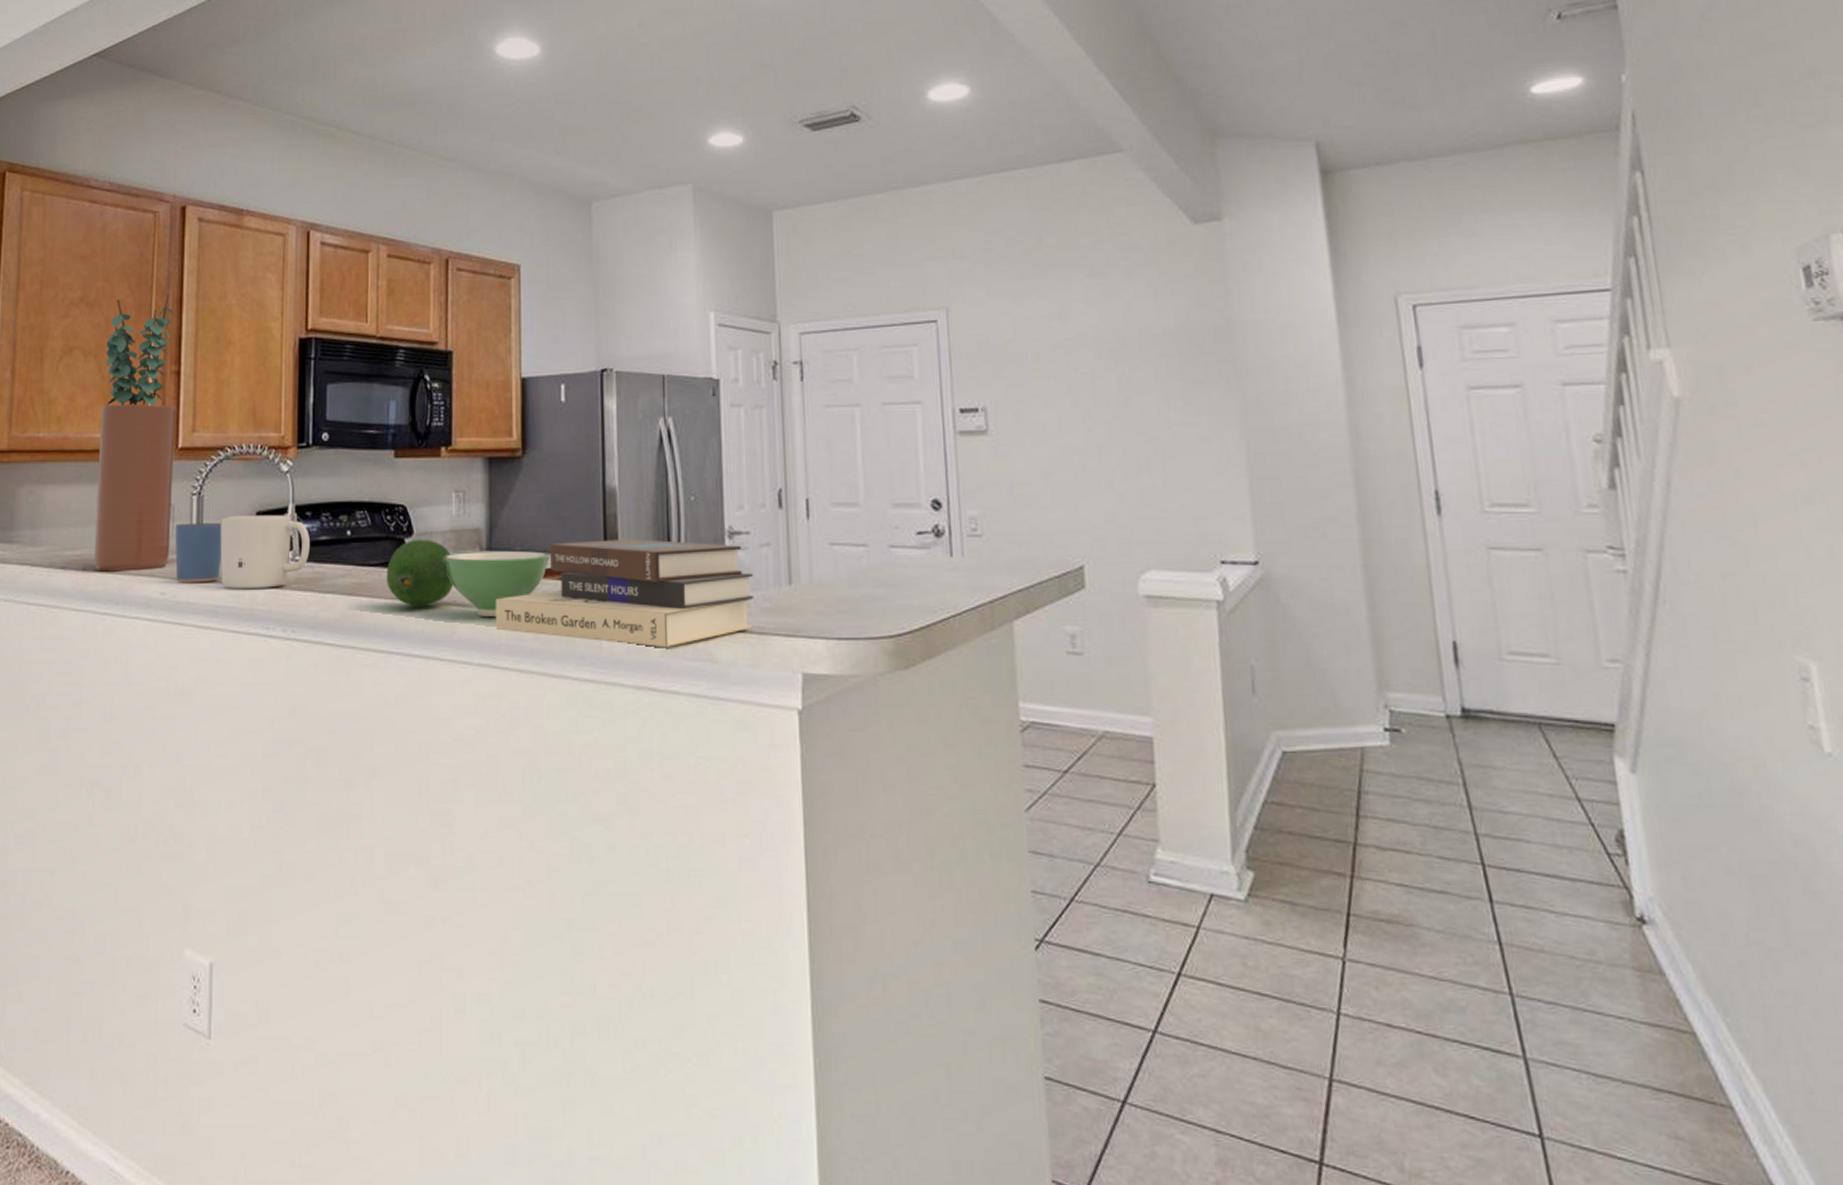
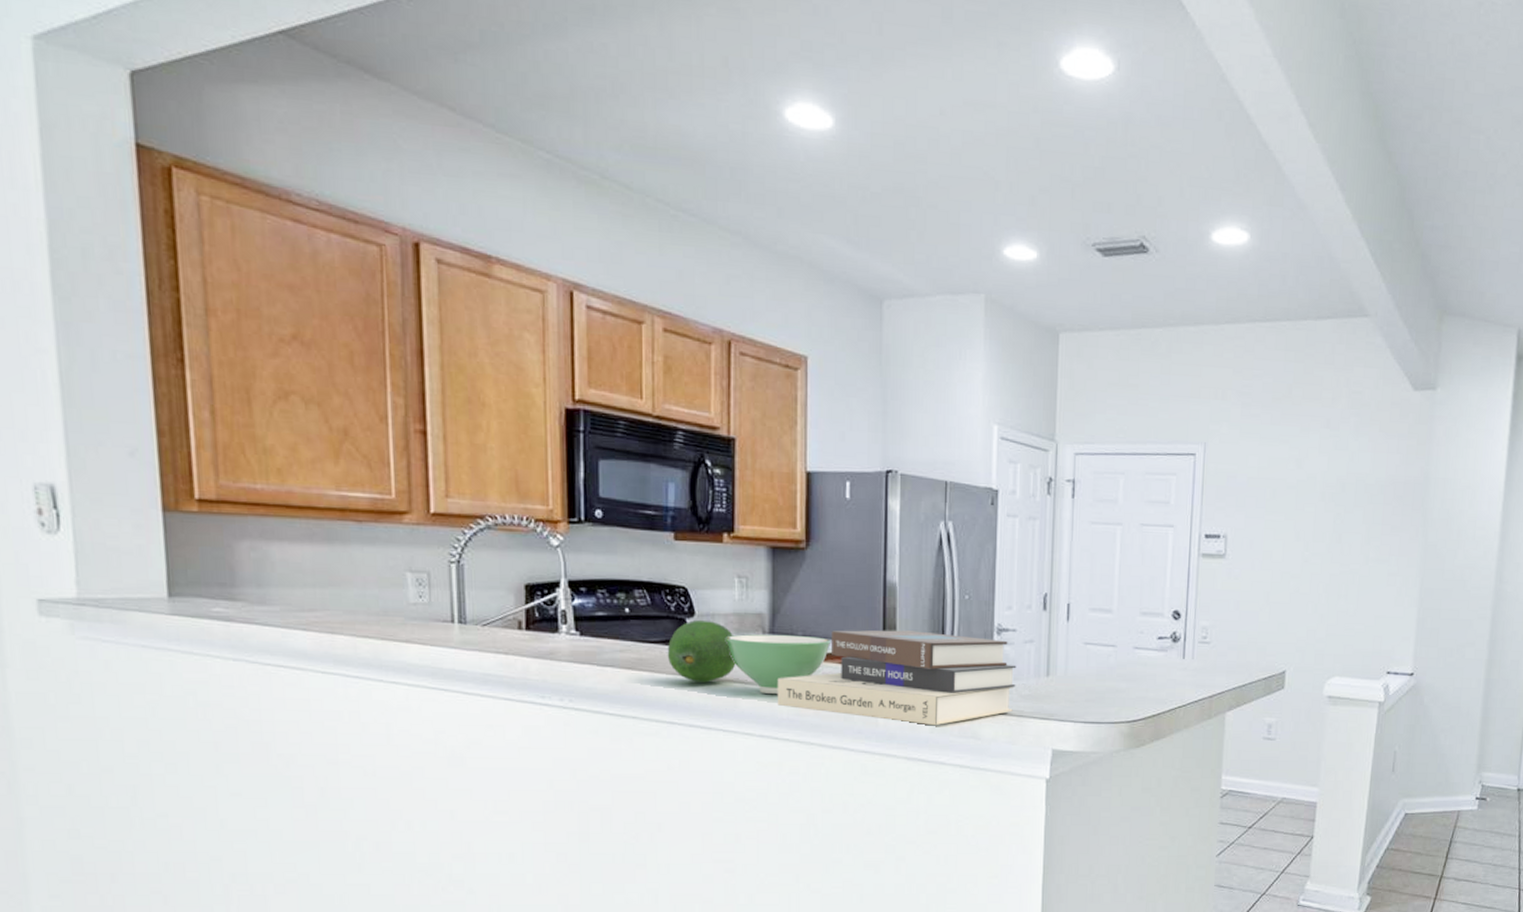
vase: present [93,294,177,572] -> none [331,342,429,637]
mug: present [175,522,222,583] -> none [432,591,488,651]
mug: present [219,514,310,589] -> none [484,586,586,659]

